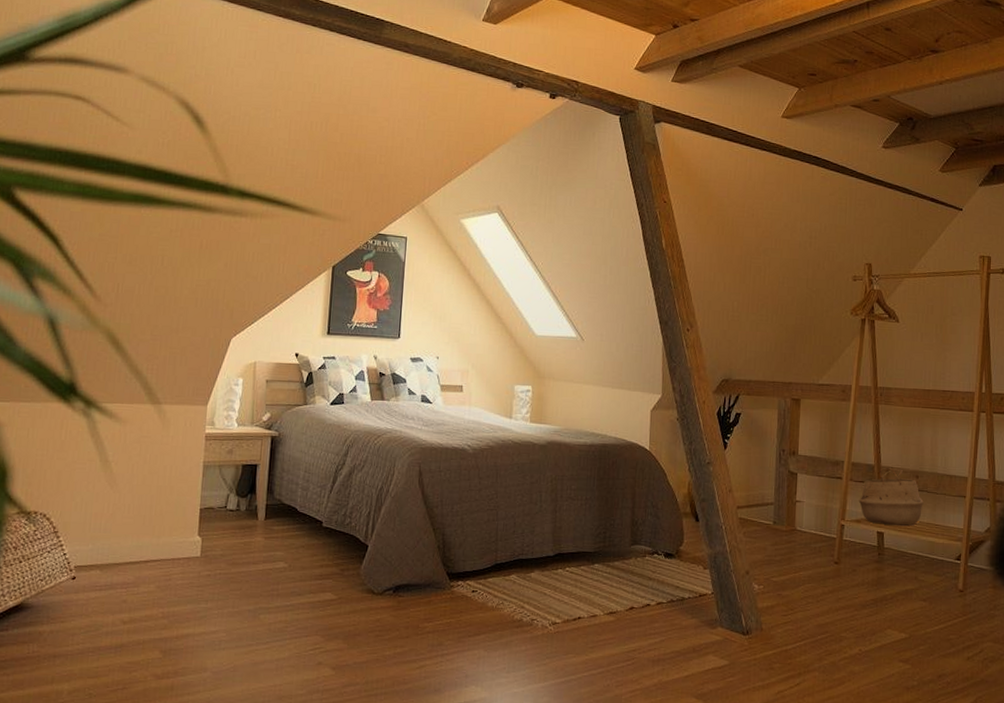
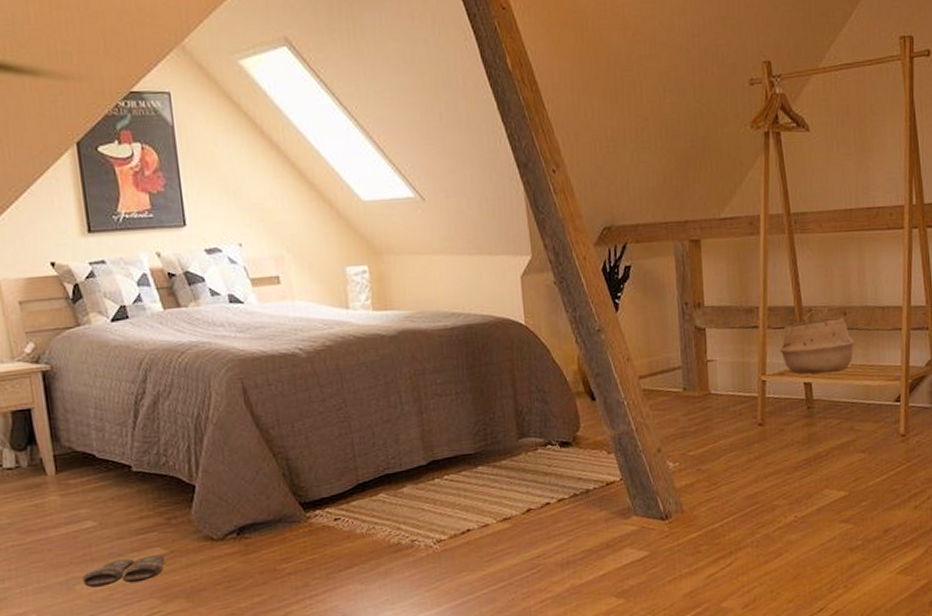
slippers: none [267,598,334,619] -> present [83,555,166,587]

